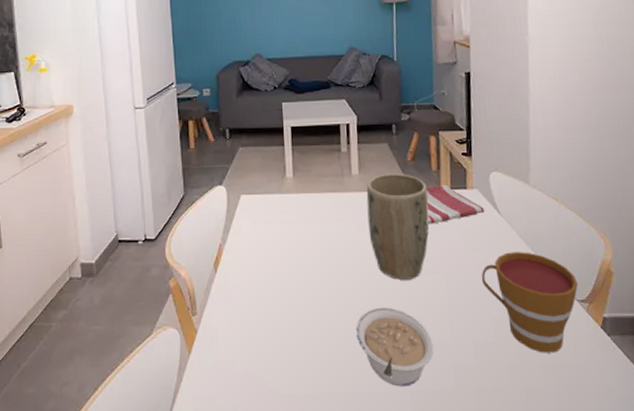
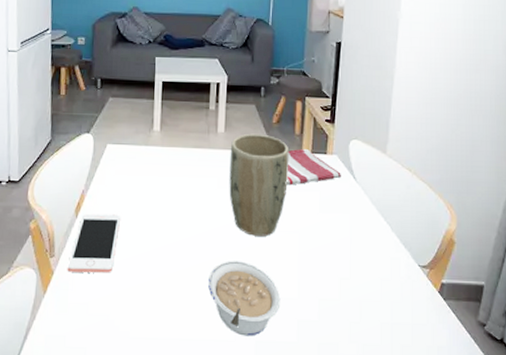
cell phone: none [210,266,260,330] -> present [67,213,120,273]
cup: present [481,252,578,353] -> none [332,217,421,313]

